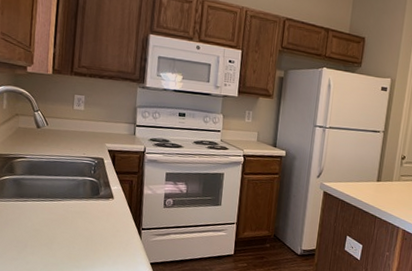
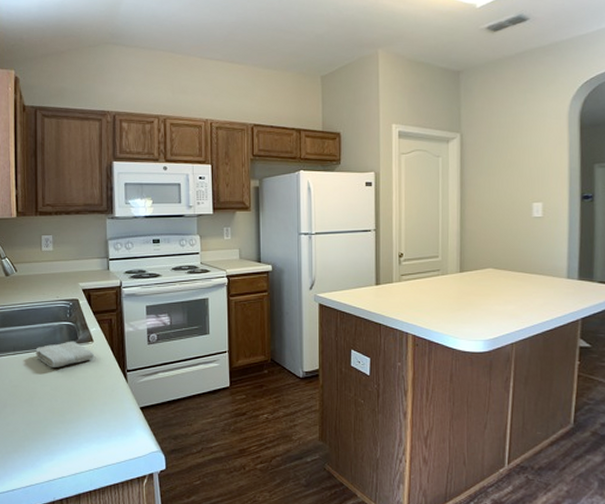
washcloth: none [58,195,114,218] -> present [35,341,95,367]

